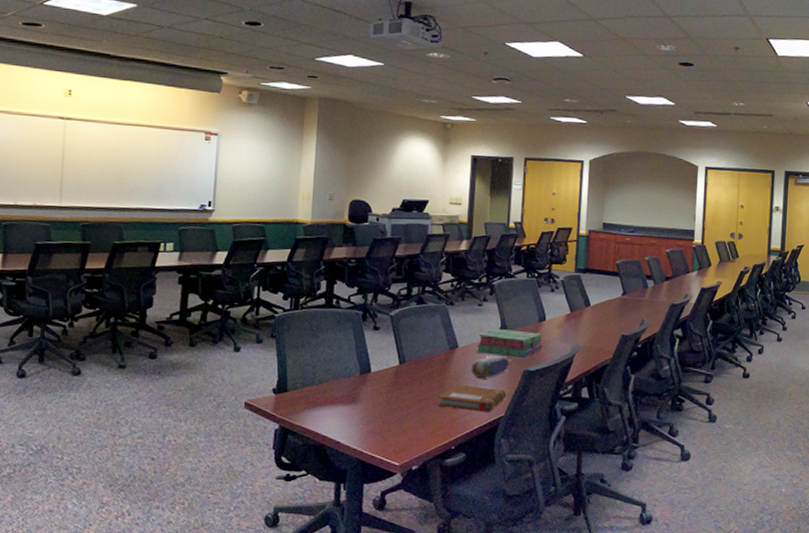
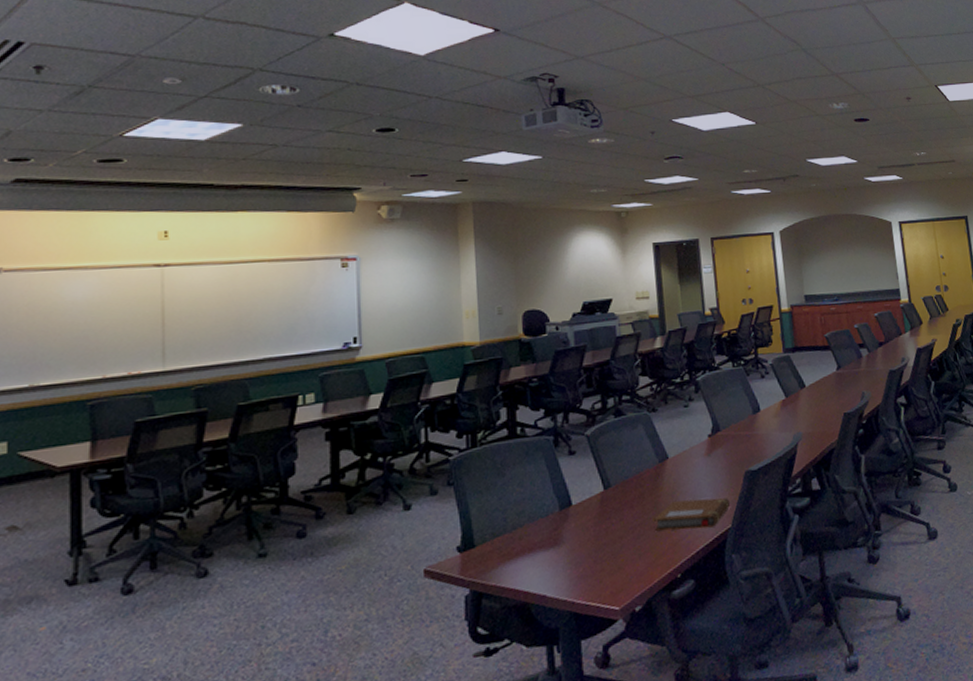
pencil case: present [471,356,509,378] -> none [686,459,728,489]
stack of books: present [476,329,543,359] -> none [688,426,762,461]

